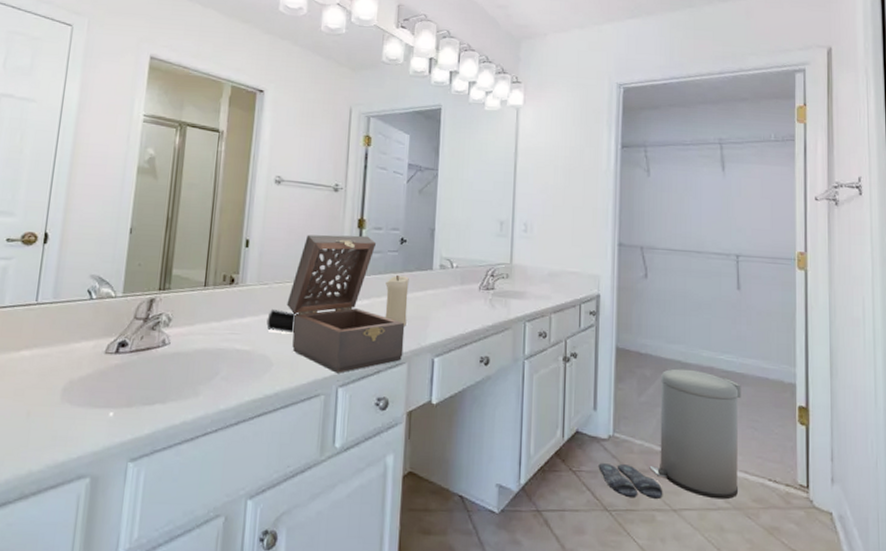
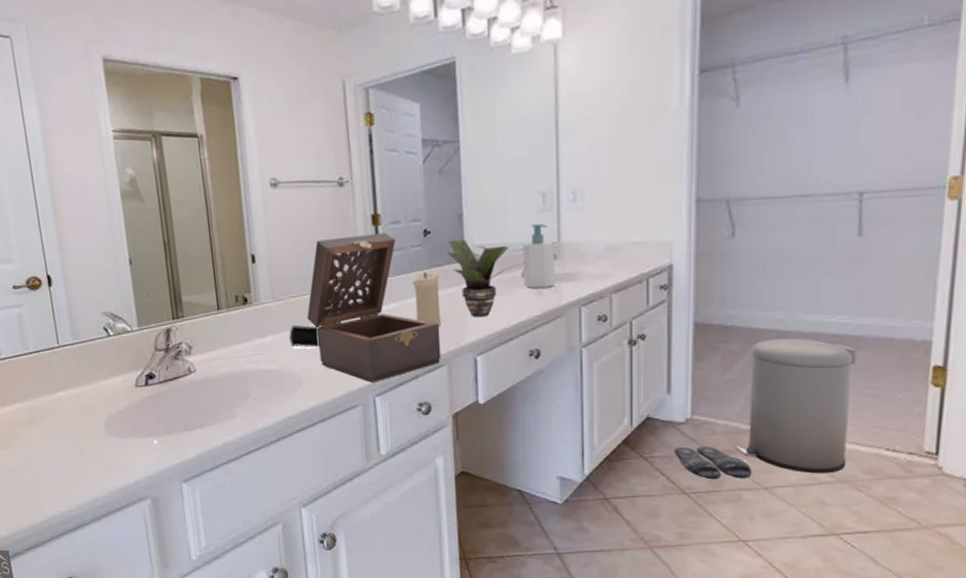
potted plant: none [418,250,484,322] -> present [447,239,527,318]
soap bottle: none [480,245,507,302] -> present [523,223,555,288]

